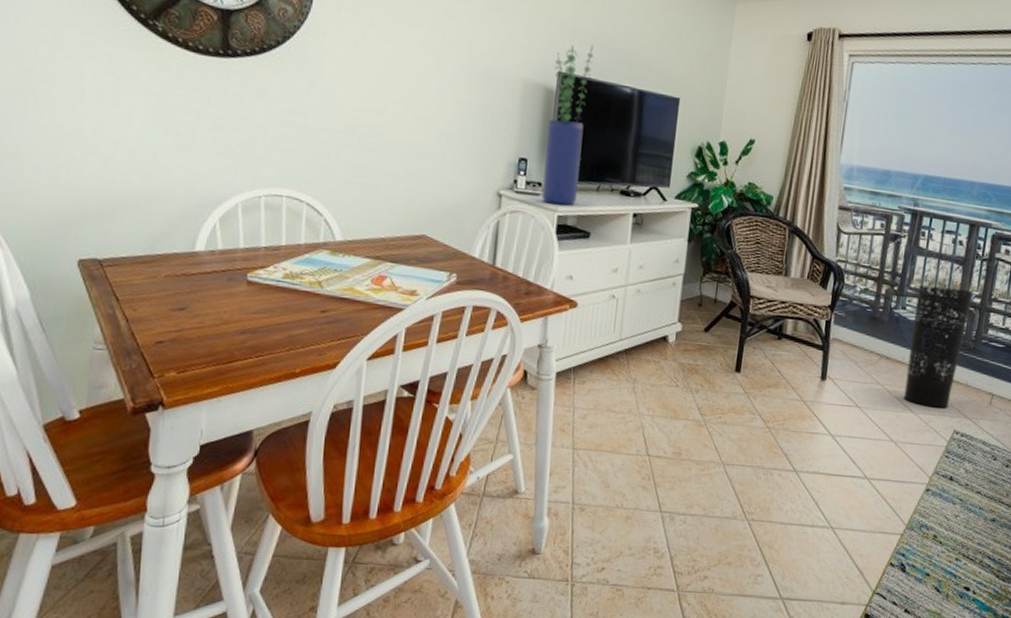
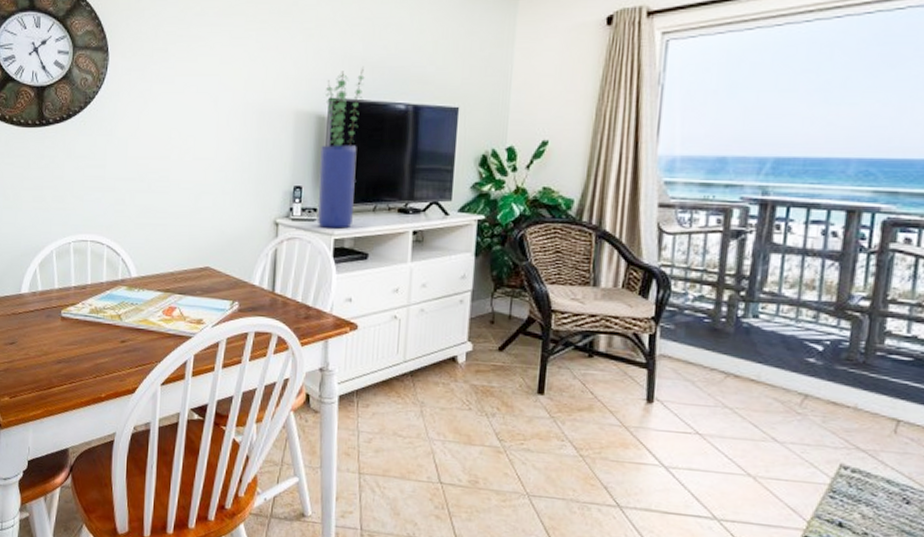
umbrella stand: present [903,284,974,409] -> none [762,287,859,437]

